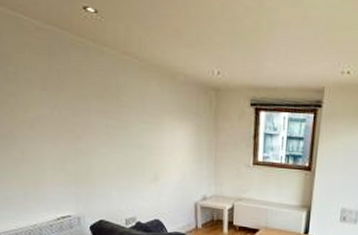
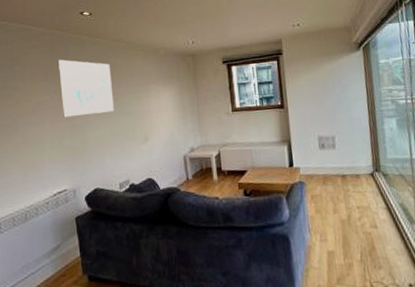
wall art: none [58,67,122,141] -> present [59,59,114,118]

